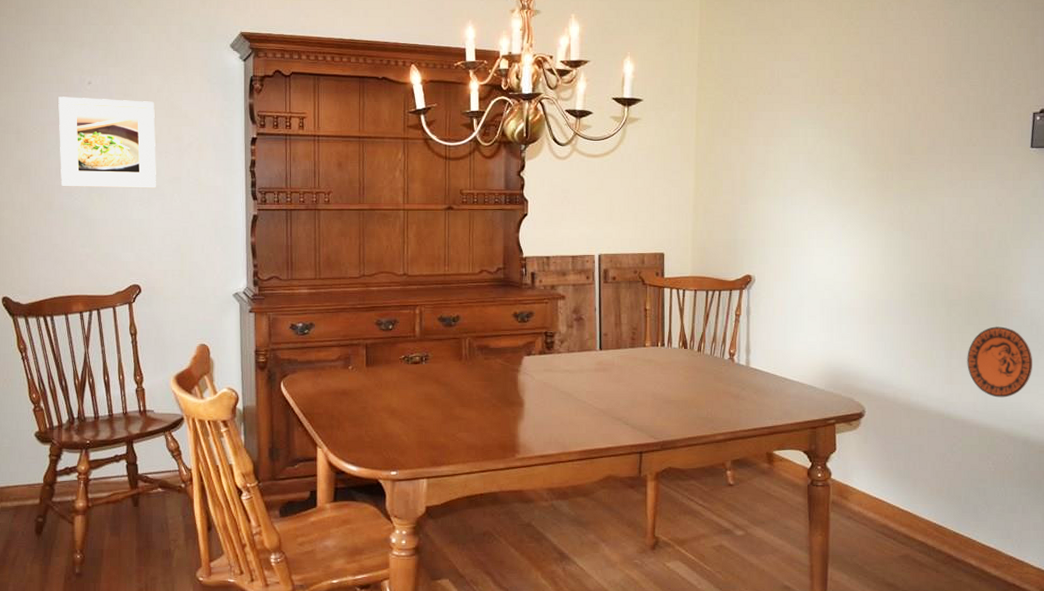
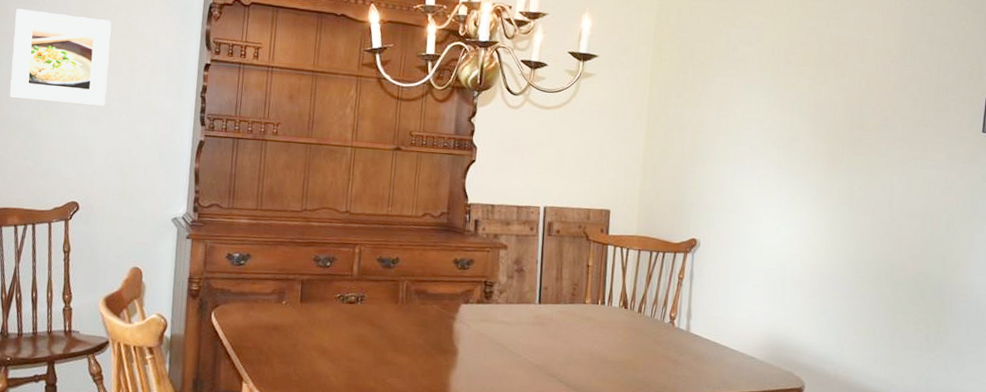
decorative plate: present [967,326,1032,398] -> none [910,309,977,384]

